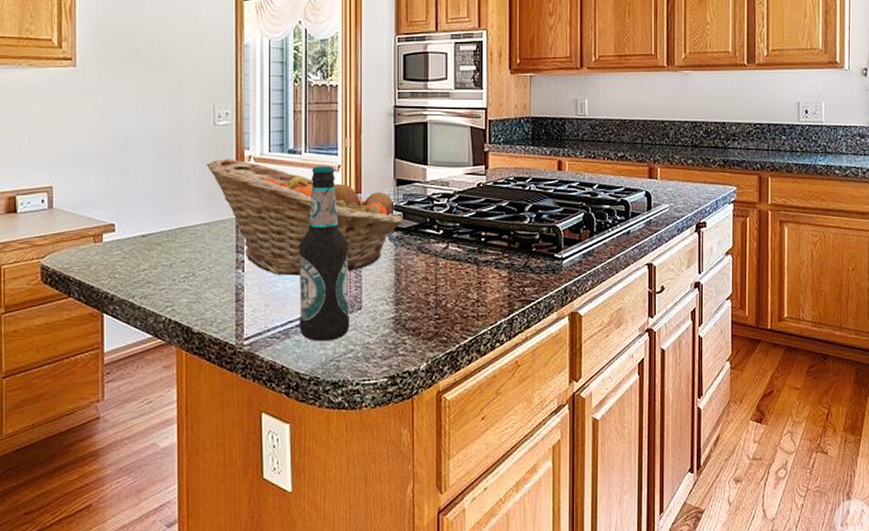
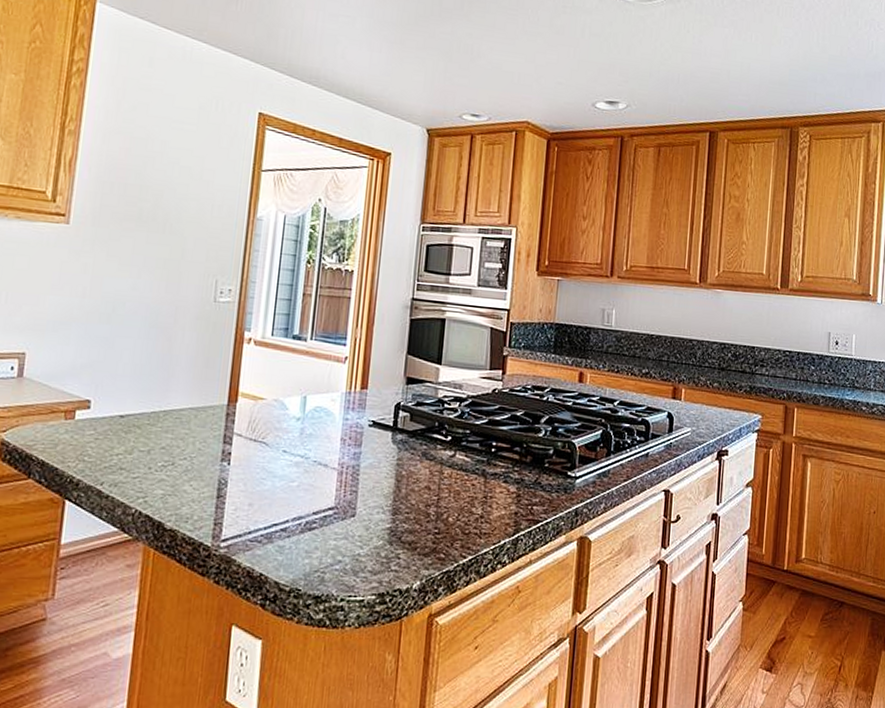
fruit basket: present [206,159,402,276] -> none [201,338,409,474]
bottle: present [299,166,350,342] -> none [284,355,349,550]

